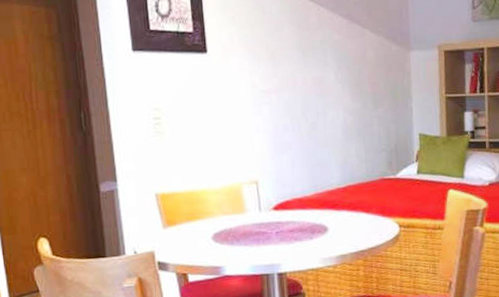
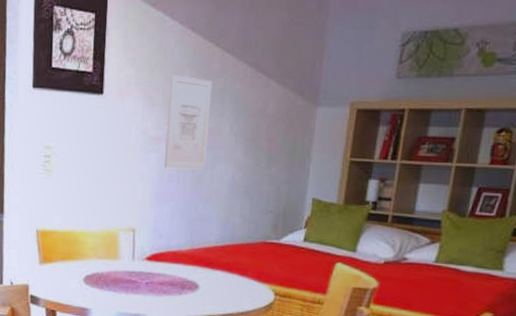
wall art: none [272,29,318,119] -> present [164,74,213,170]

